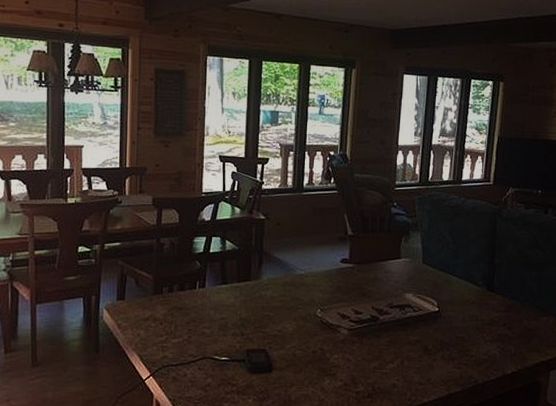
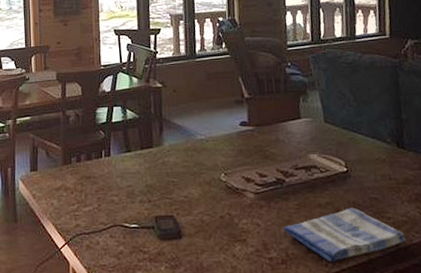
dish towel: none [372,346,485,397] -> present [283,207,407,263]

